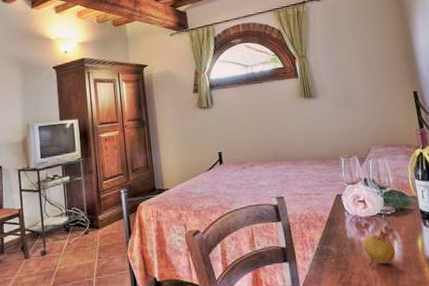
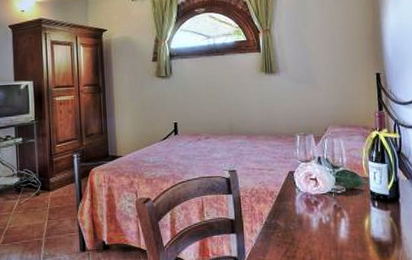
fruit: present [363,228,396,266] -> none [311,206,342,242]

